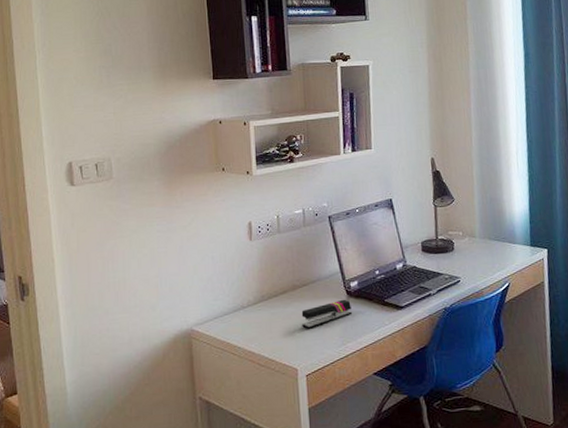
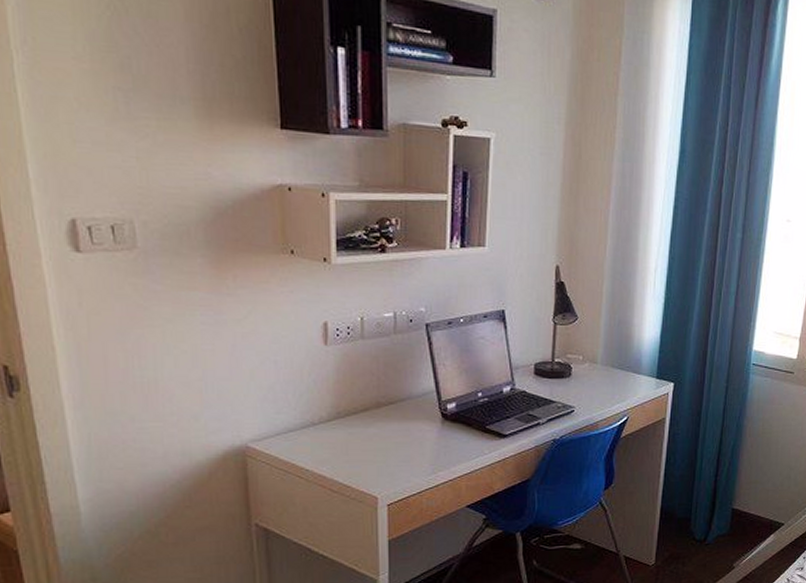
stapler: present [301,299,352,329] -> none [385,422,446,453]

